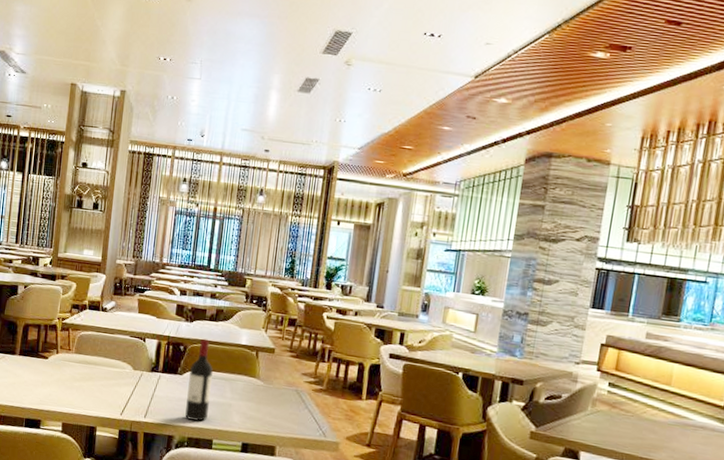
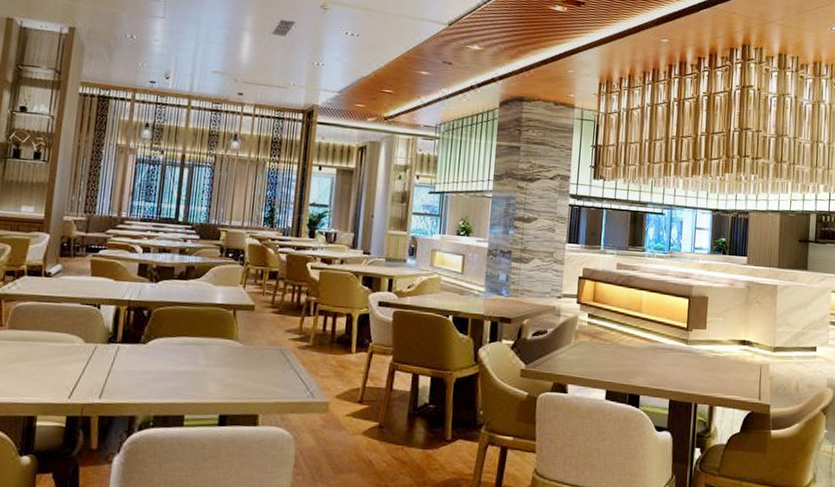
wine bottle: present [185,338,214,422] -> none [150,300,184,397]

